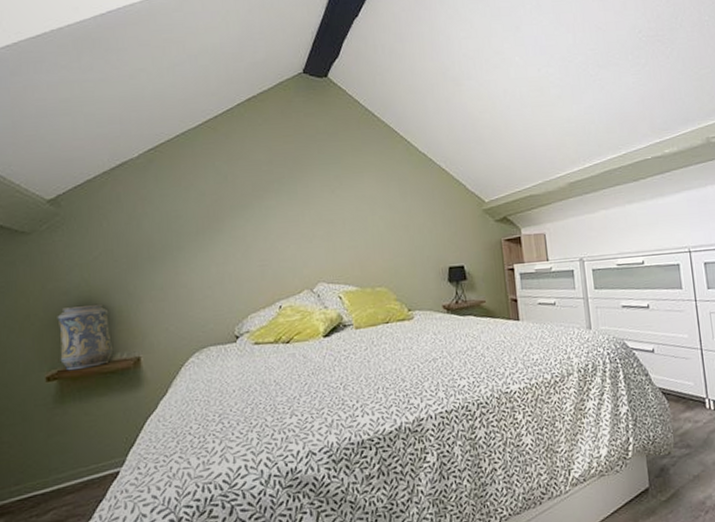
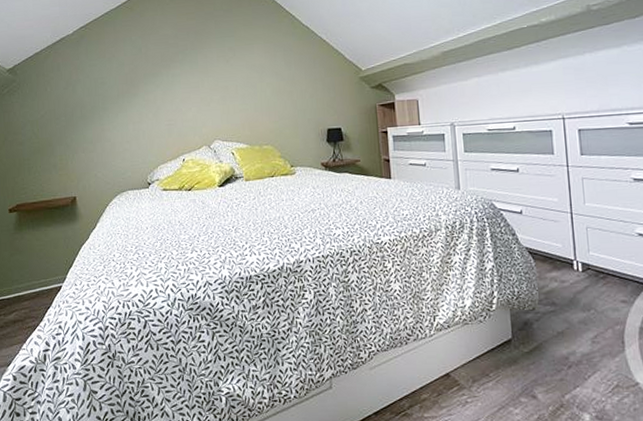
decorative vase: present [57,303,114,371] -> none [15,153,57,205]

